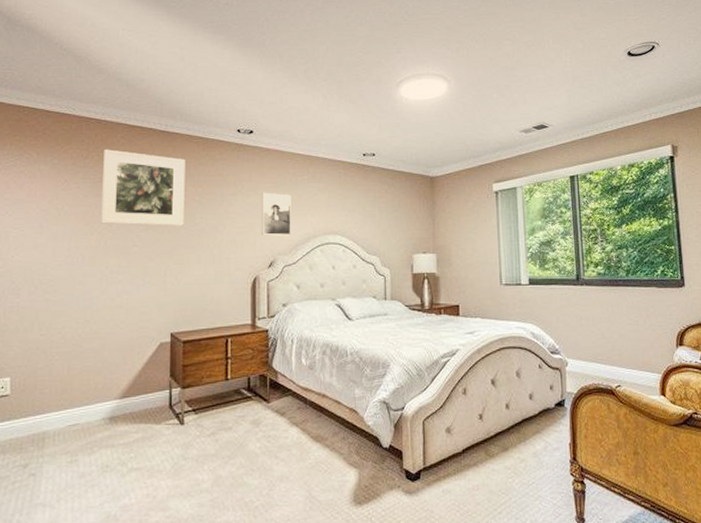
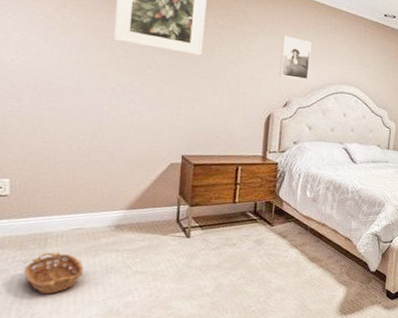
basket: none [23,452,81,502] -> present [23,252,84,295]

